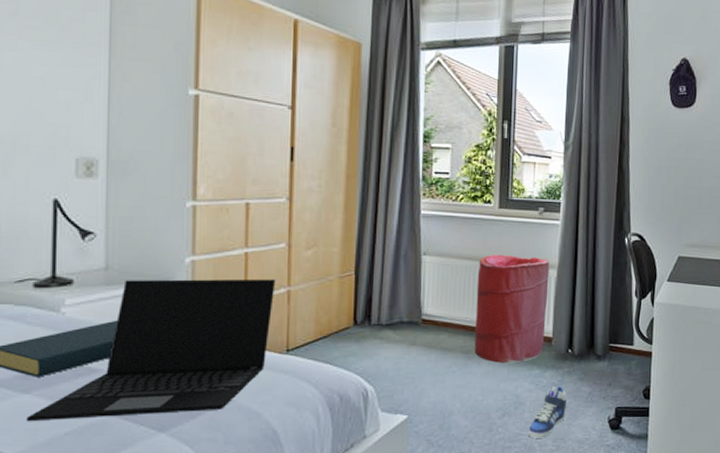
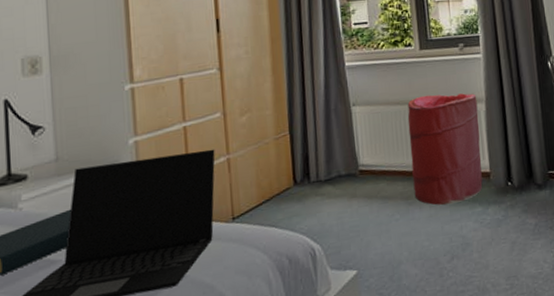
sneaker: present [528,385,567,438] -> none [479,220,514,279]

